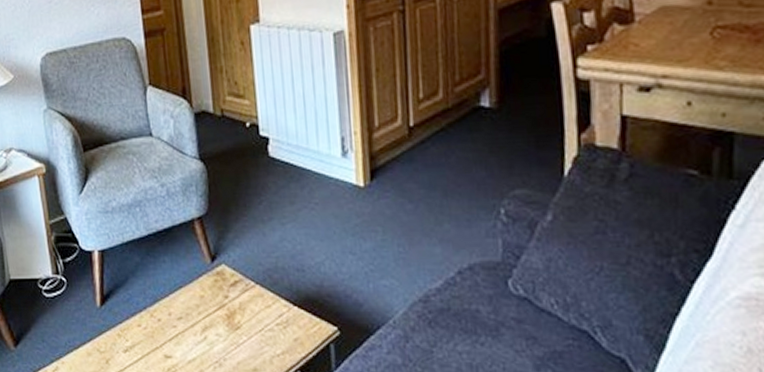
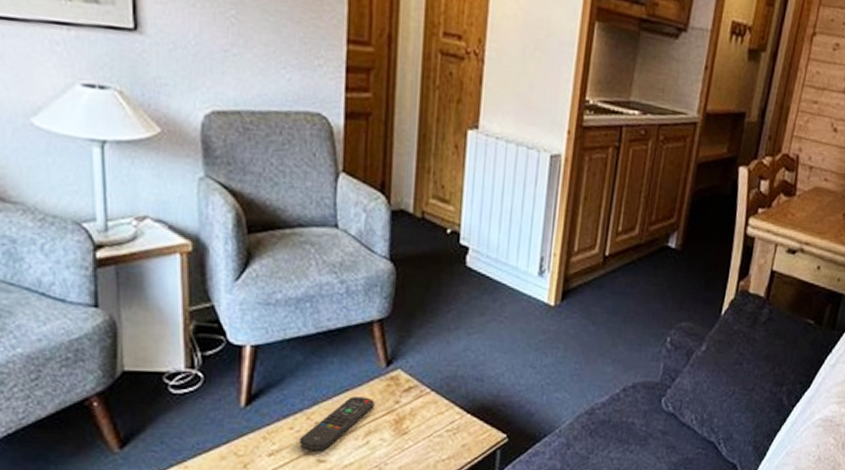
remote control: none [146,293,207,346] -> present [298,397,375,451]

